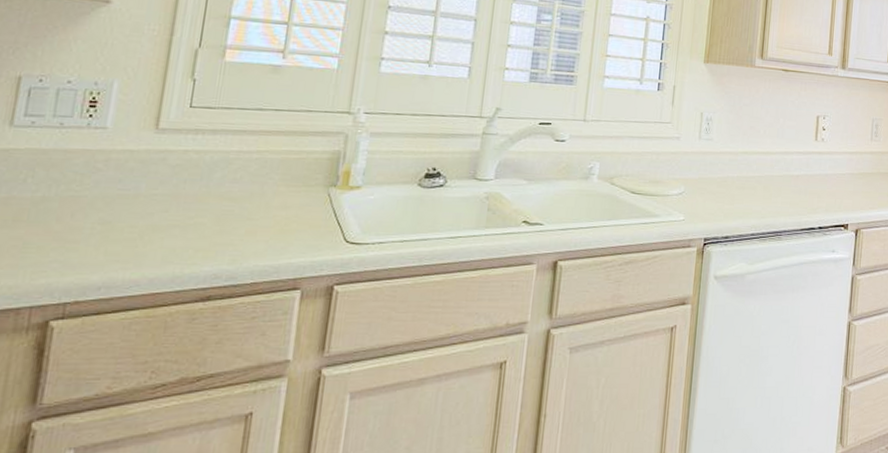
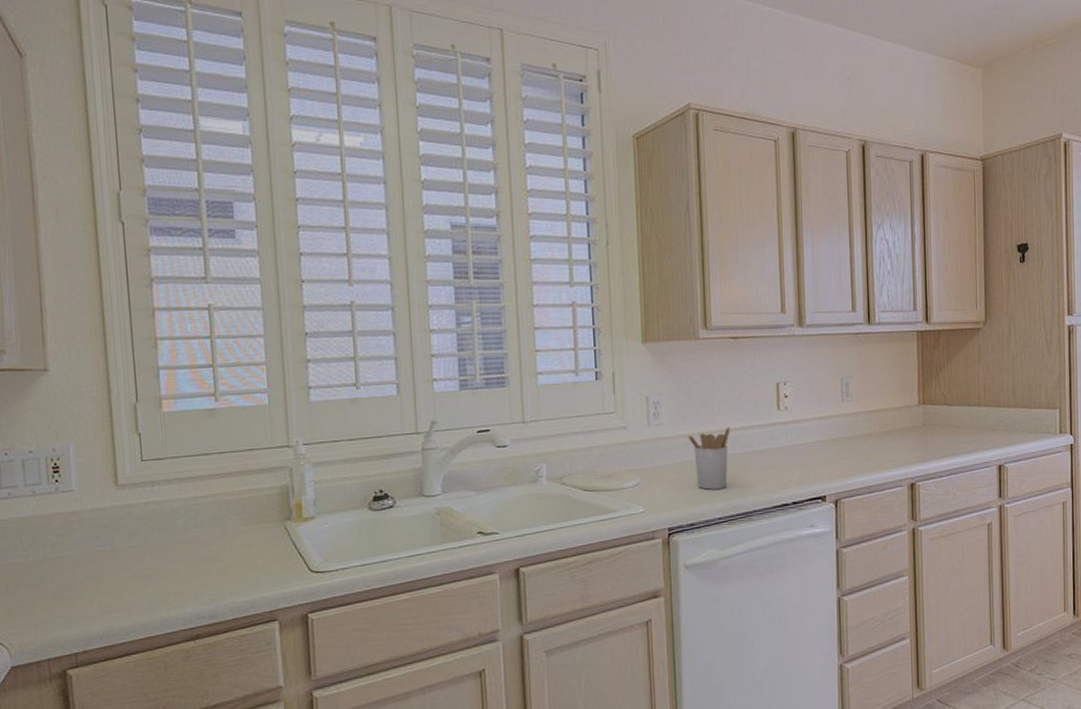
utensil holder: none [733,149,772,207] -> present [688,426,731,490]

